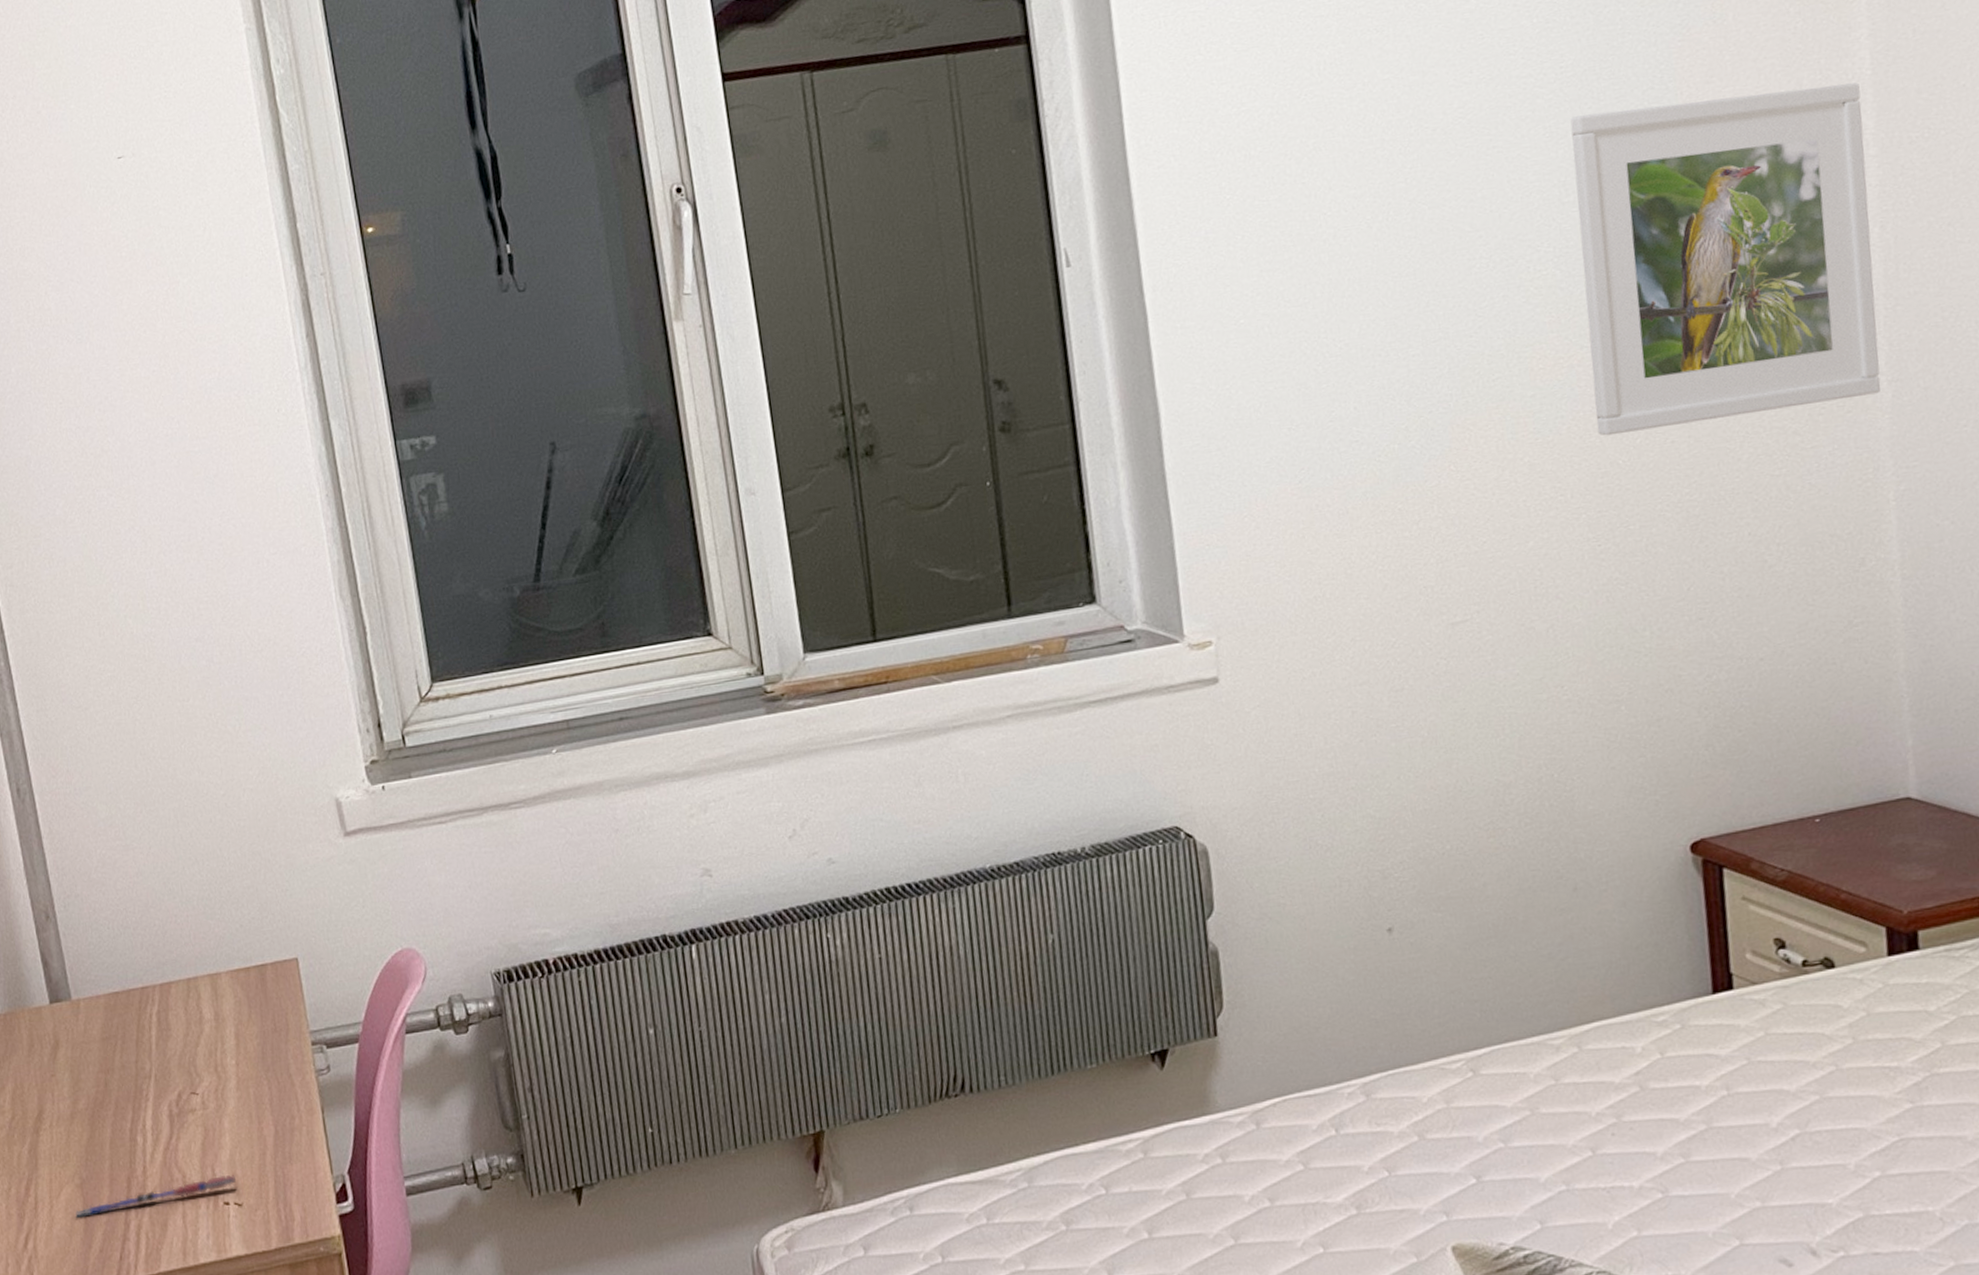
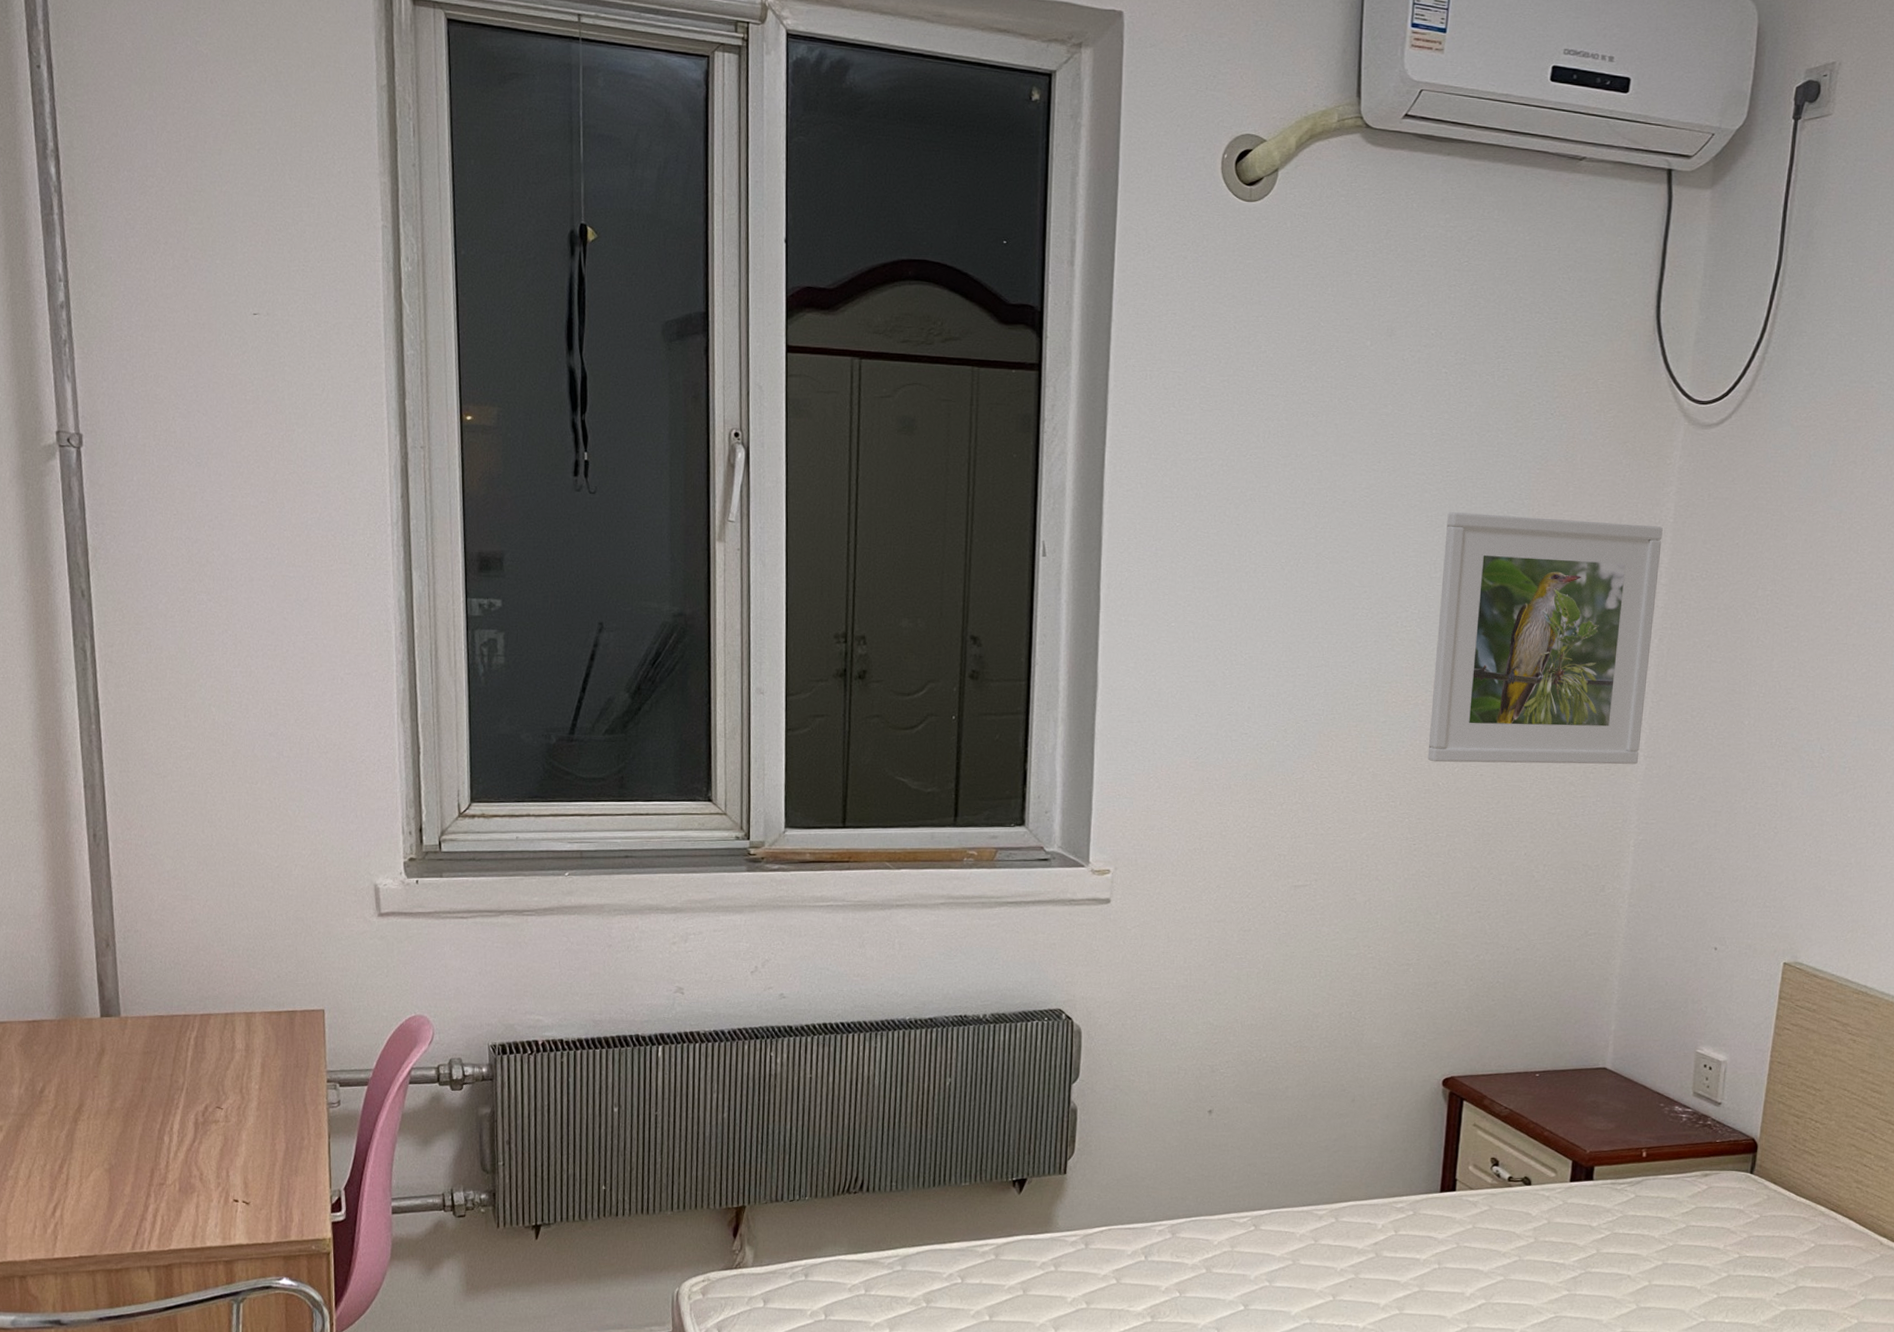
pen: present [75,1175,236,1218] -> none [102,1177,246,1196]

